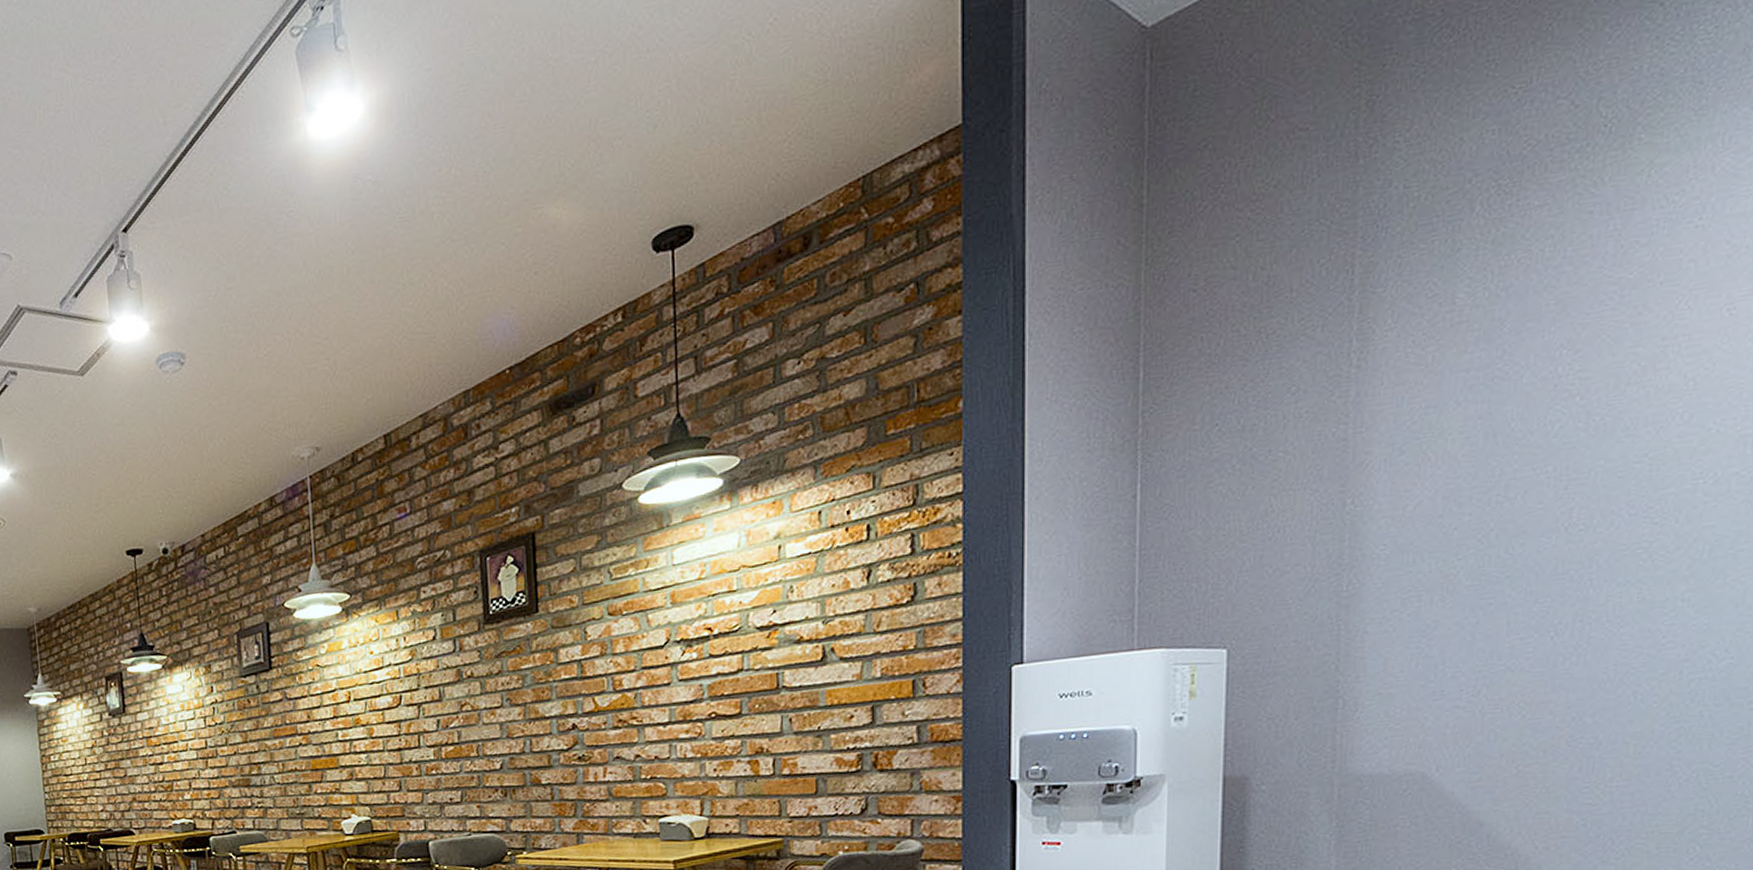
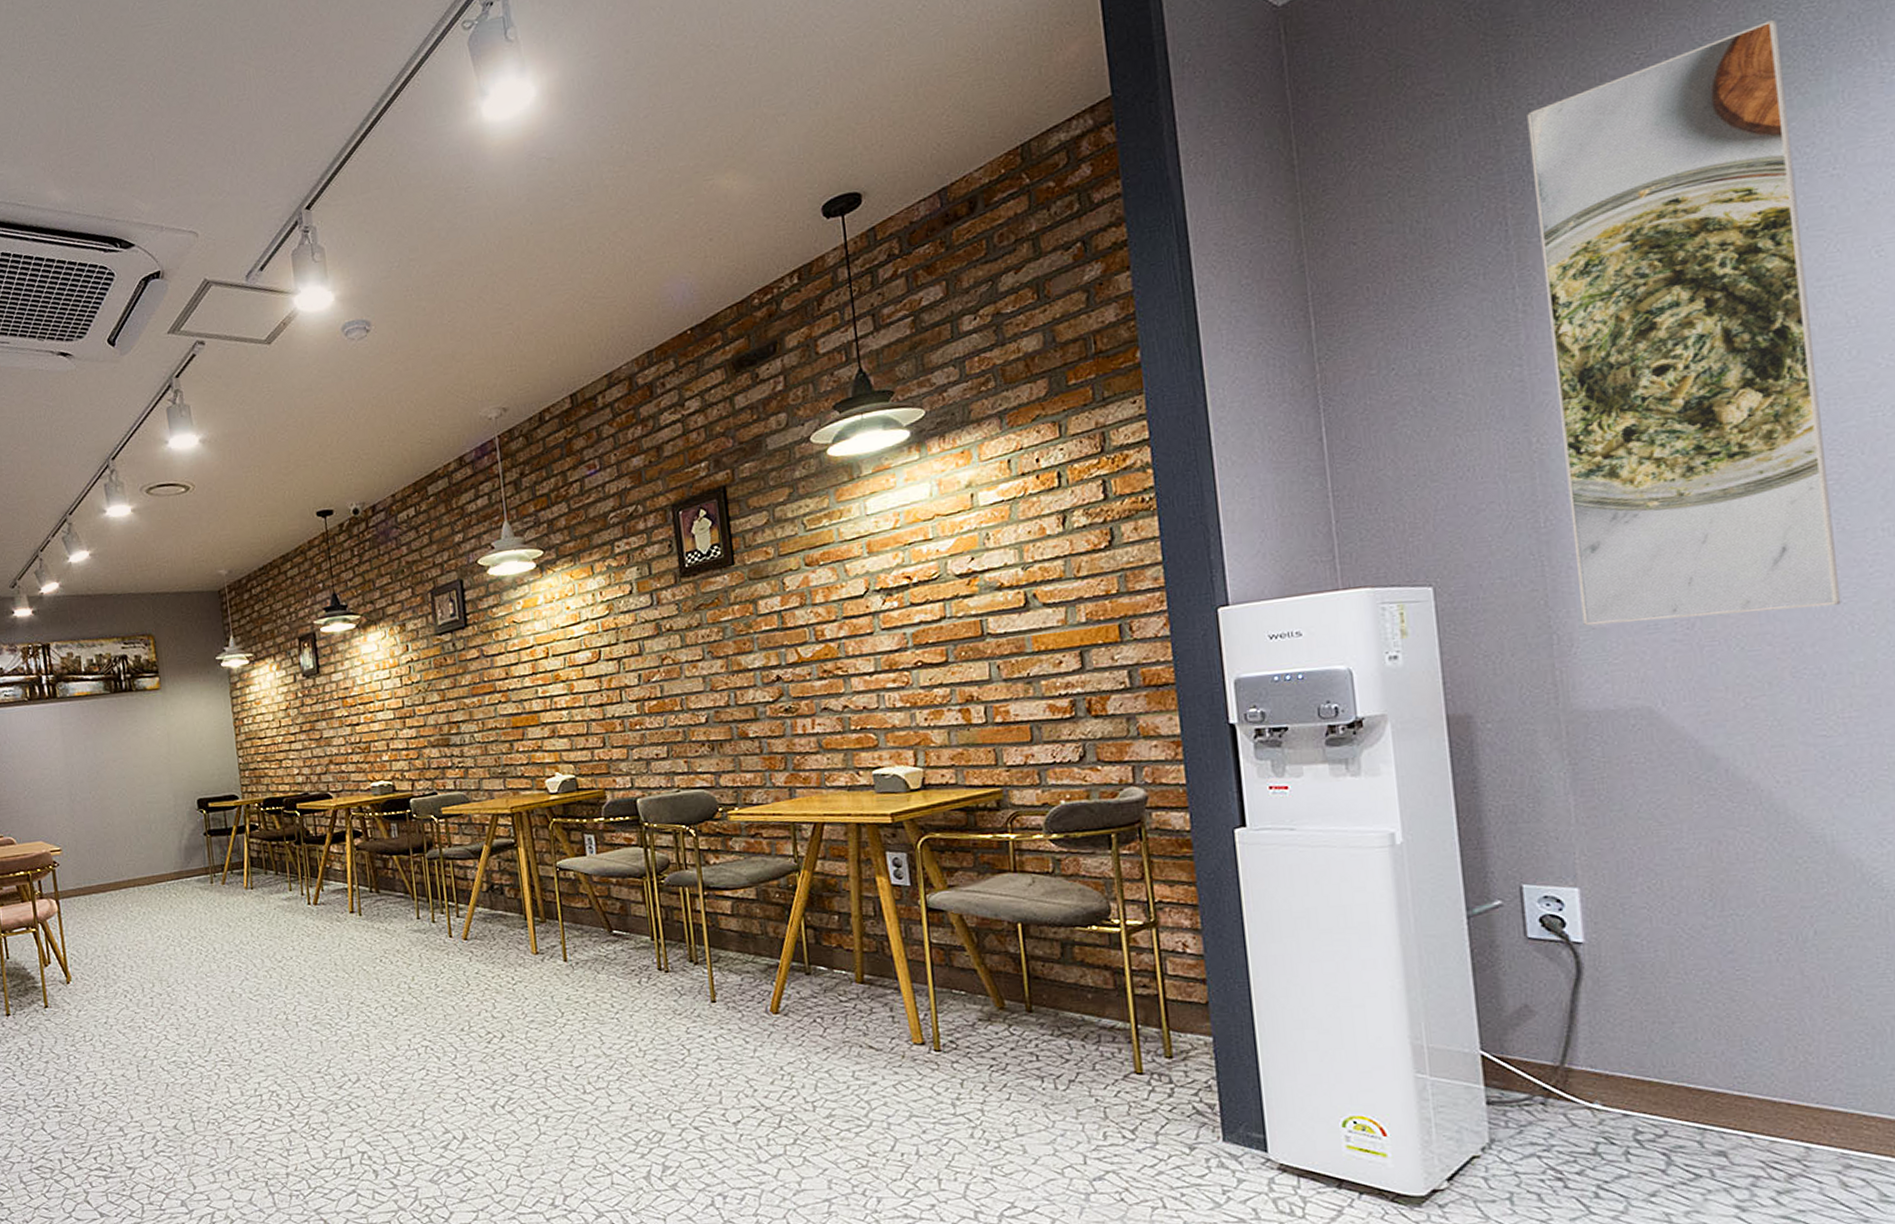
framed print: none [1371,51,1669,691] -> present [1527,19,1841,626]

